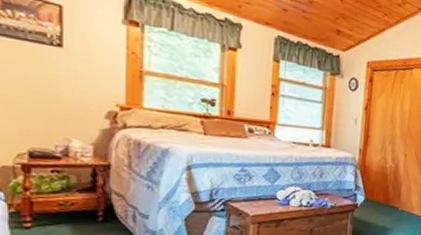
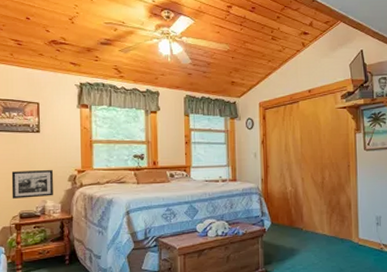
picture frame: none [15,93,82,135] -> present [11,170,53,199]

